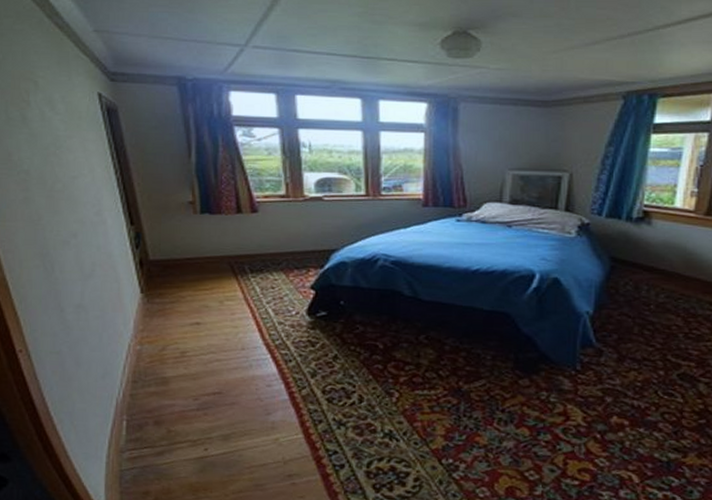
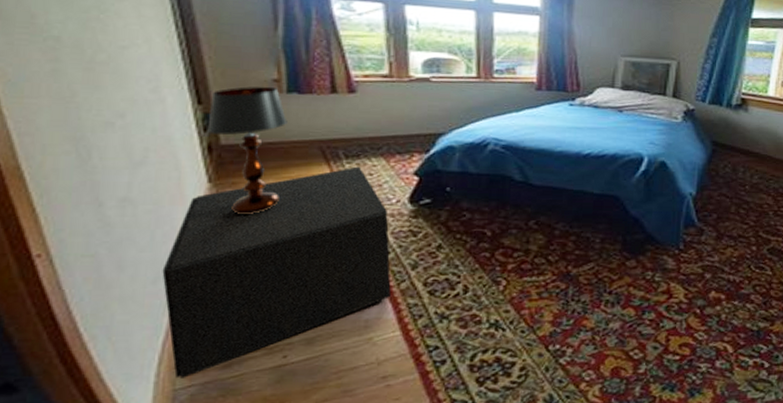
nightstand: none [109,280,293,461] -> present [162,166,391,379]
table lamp: none [138,208,202,323] -> present [207,86,288,215]

